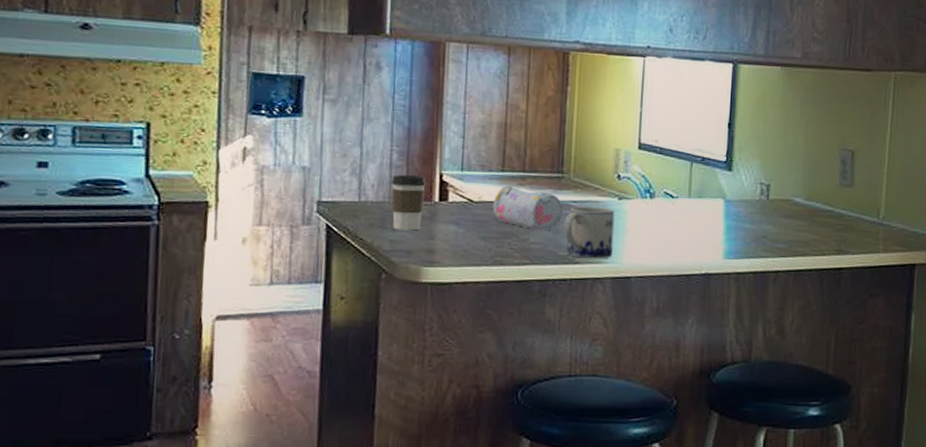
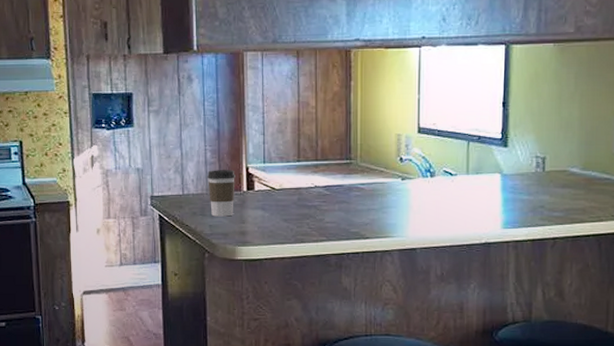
pencil case: present [492,185,564,231] -> none [292,173,353,211]
mug: present [563,207,615,259] -> none [353,189,399,234]

